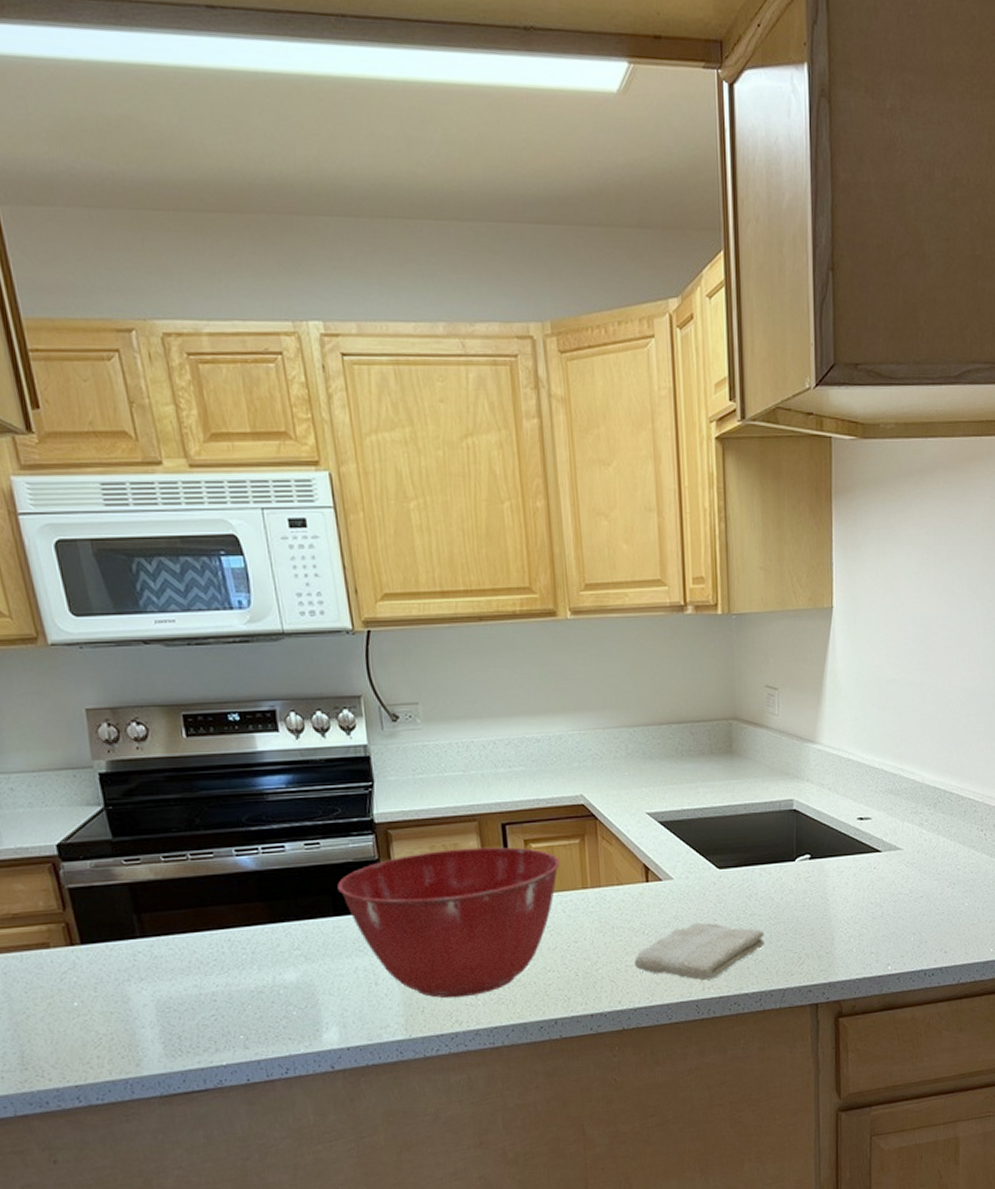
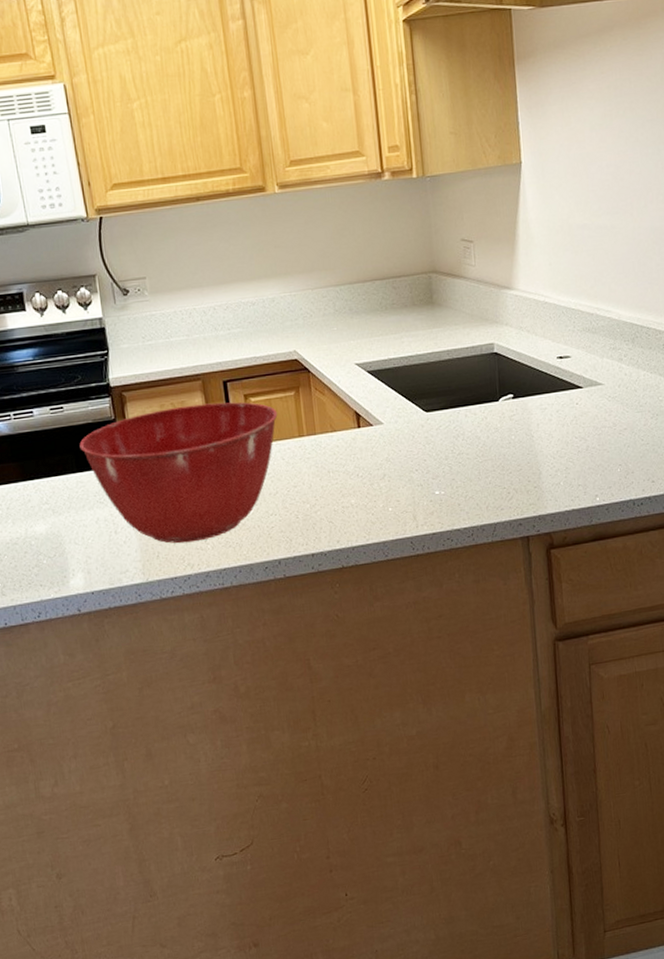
washcloth: present [634,923,764,981] -> none [350,463,473,518]

